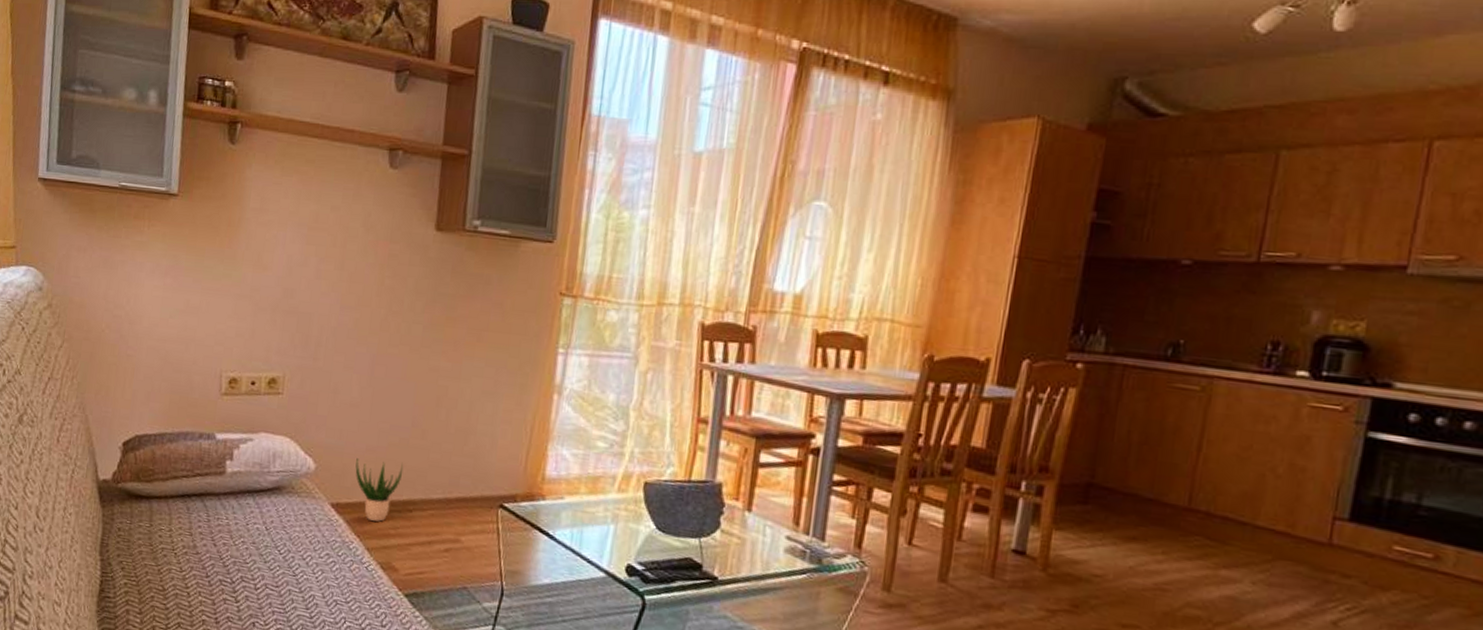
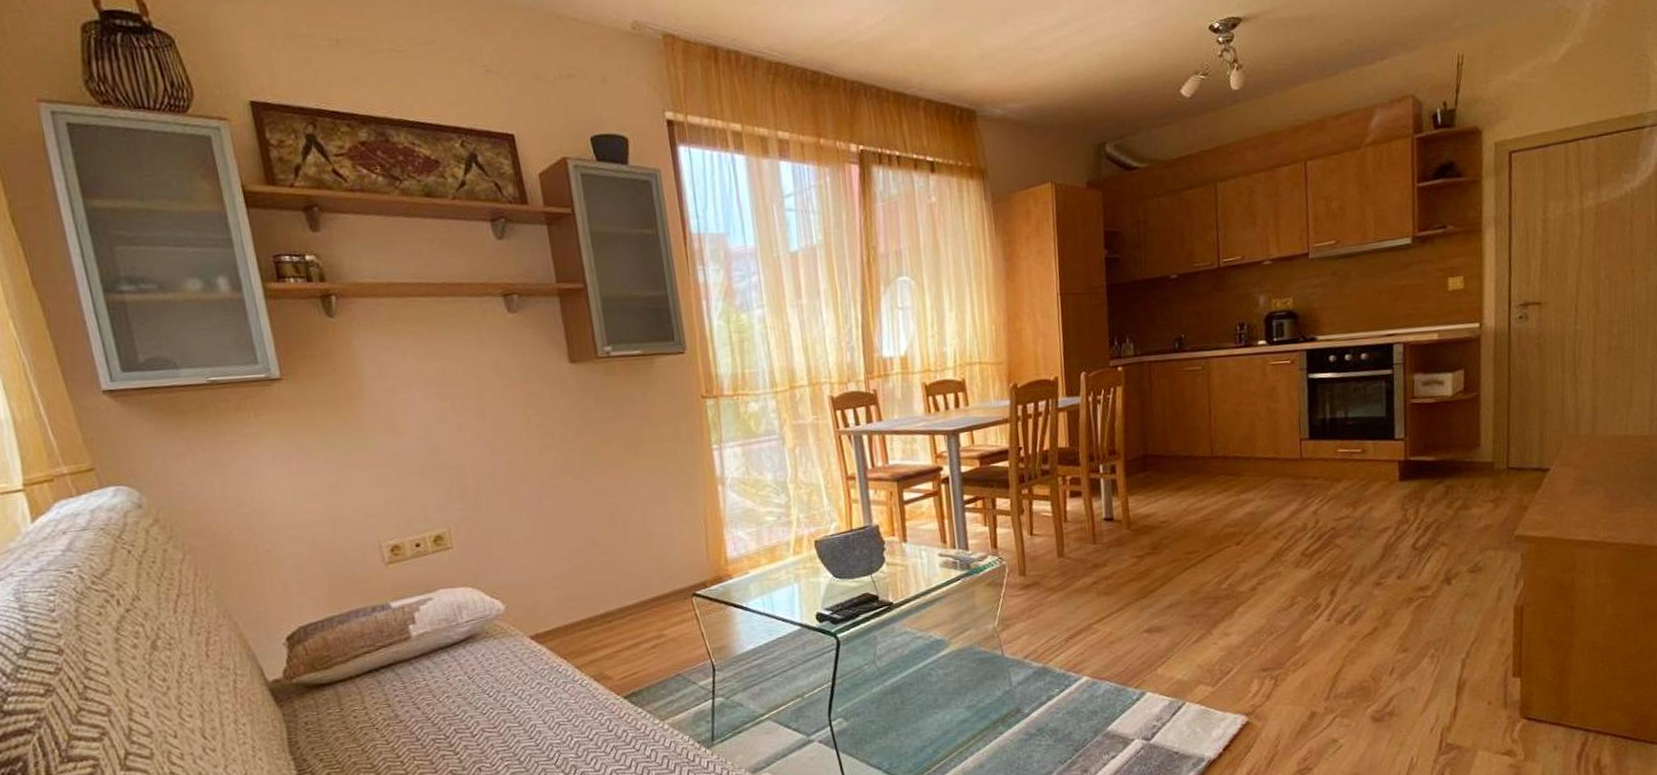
potted plant: present [355,458,404,522] -> none [545,581,594,641]

